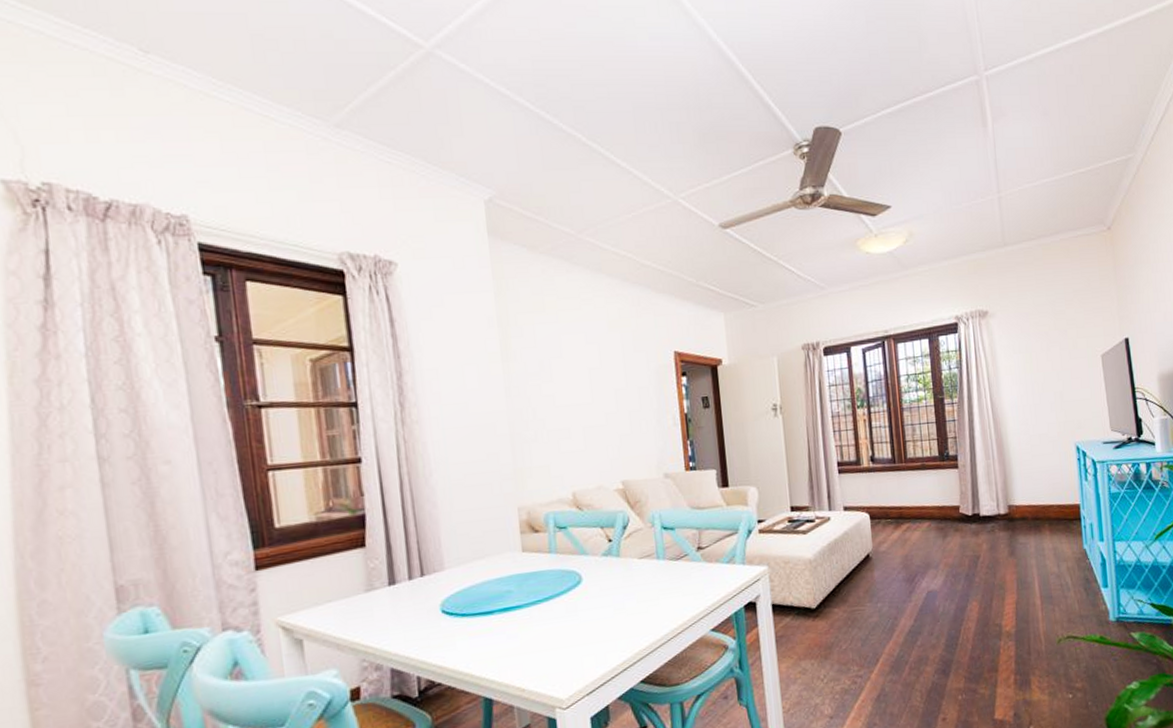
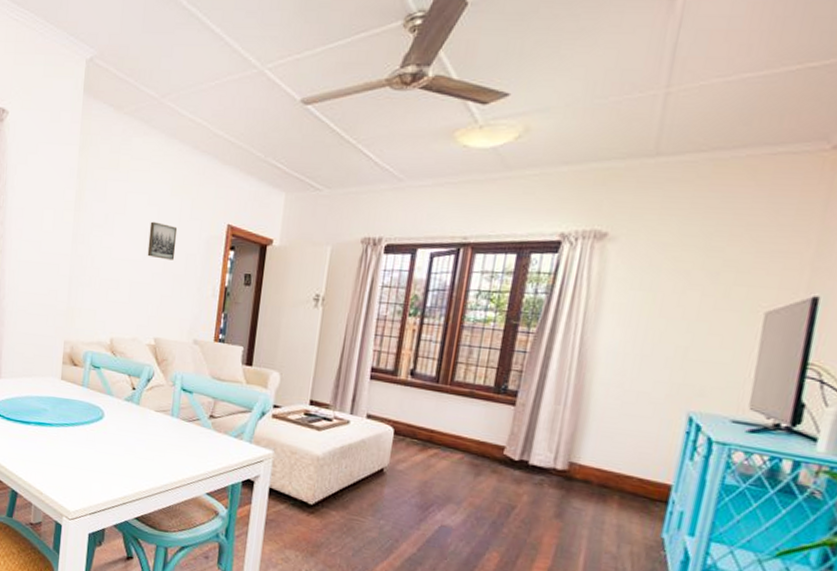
wall art: none [592,360,627,398] -> present [147,221,178,260]

